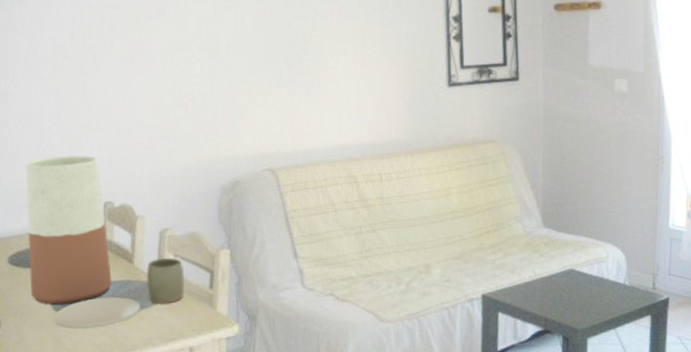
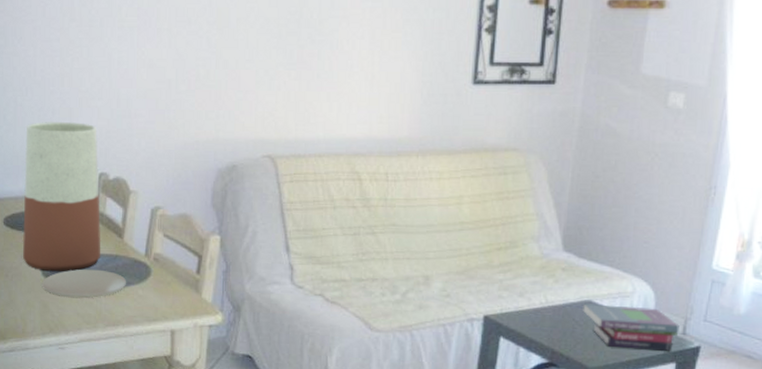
mug: present [146,257,185,304] -> none [134,236,173,283]
books: none [567,269,650,309] -> present [583,303,680,351]

